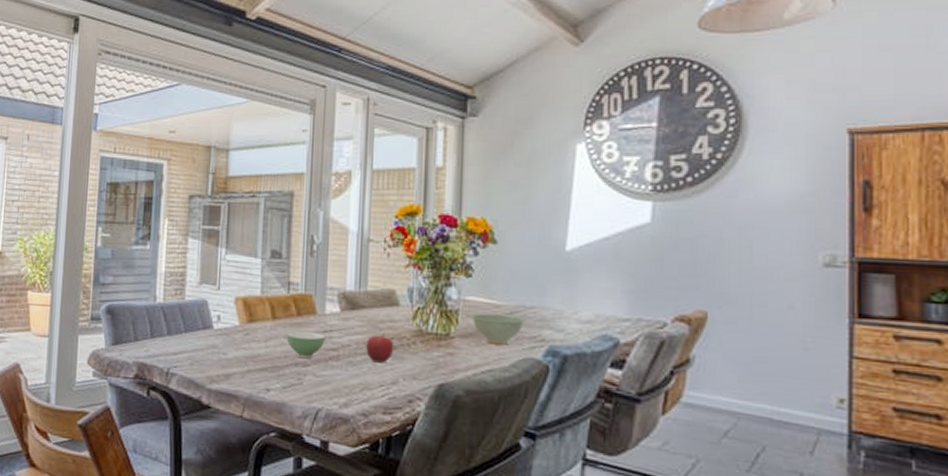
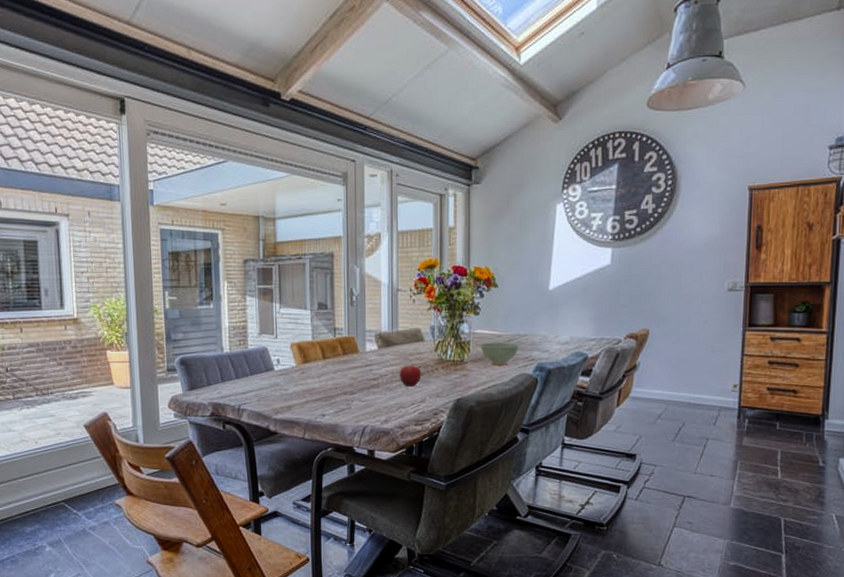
bowl: present [286,330,327,359] -> none [335,367,368,388]

